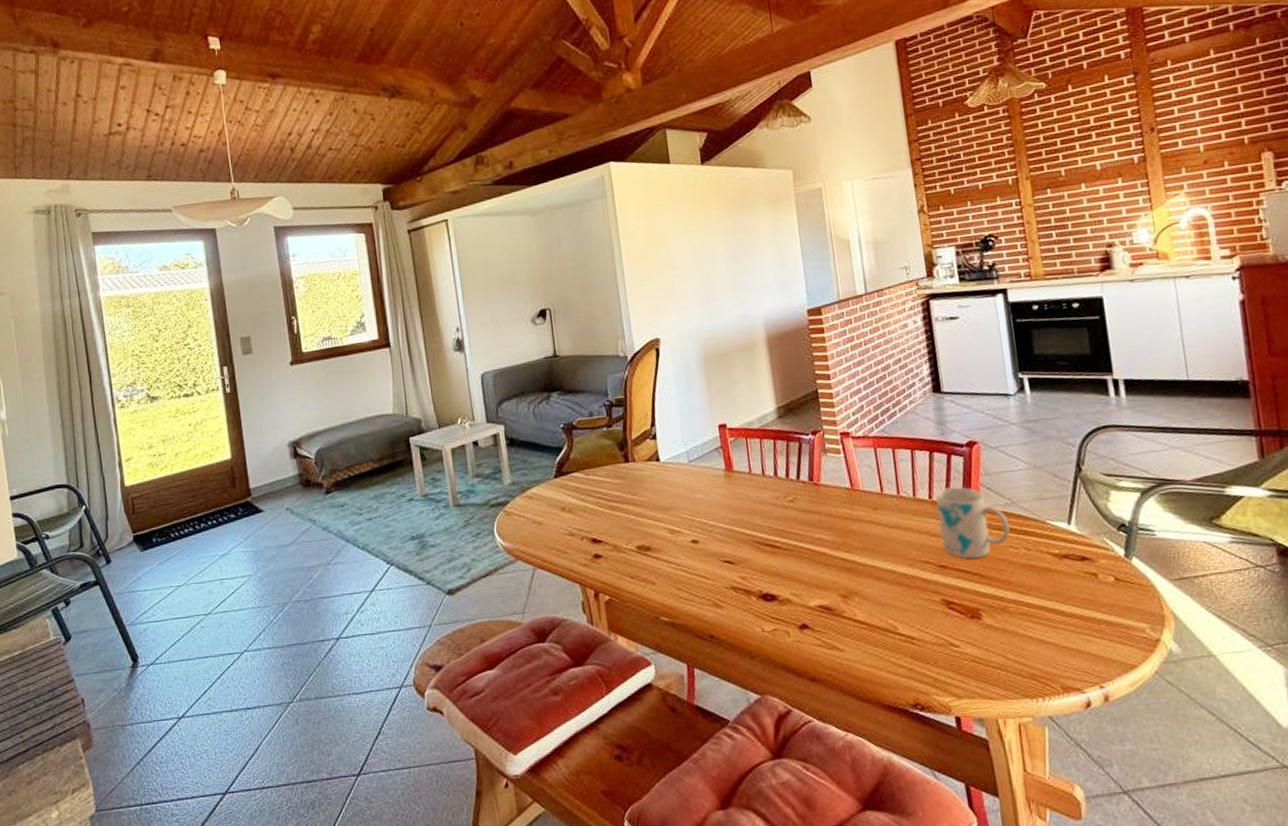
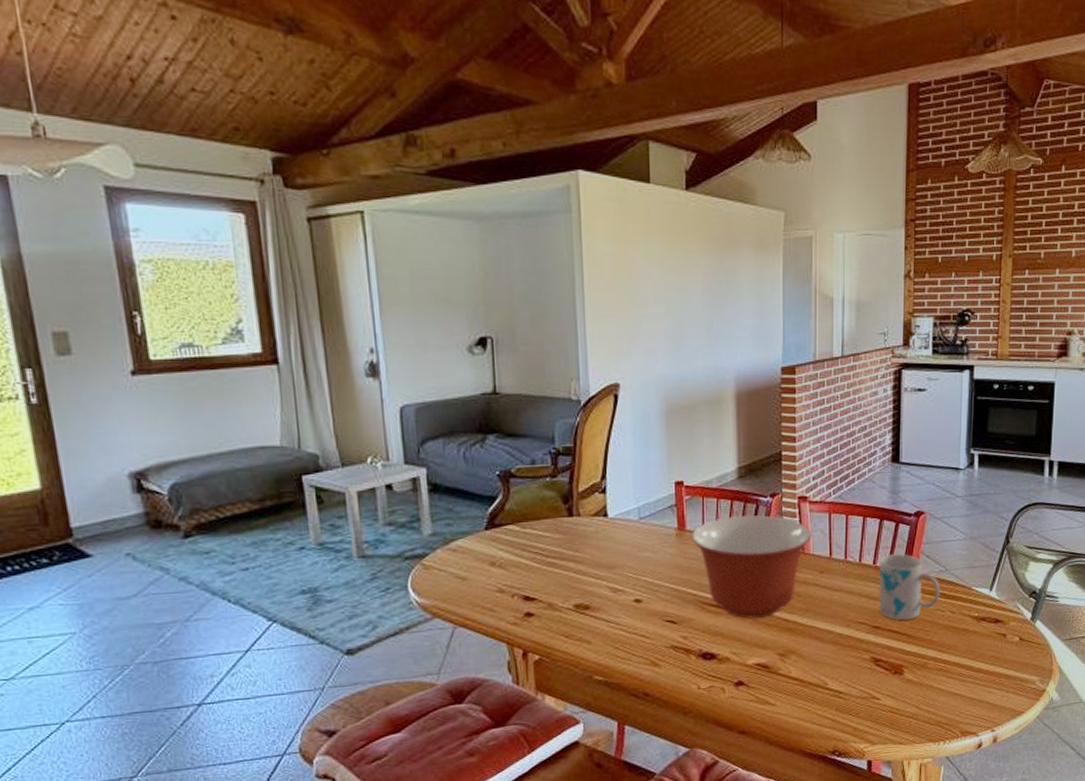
mixing bowl: none [738,453,860,558] -> present [690,515,812,619]

